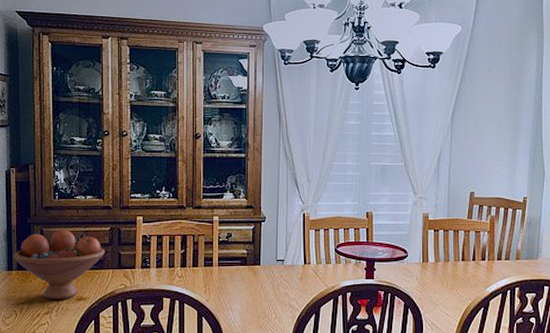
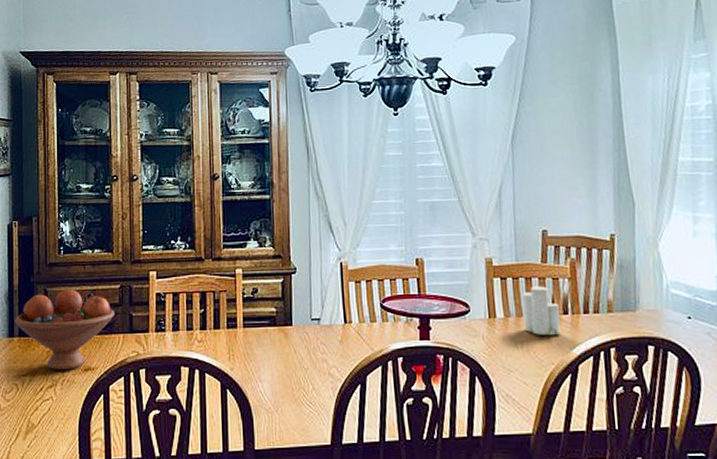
candle: none [450,236,478,277] -> present [522,284,561,336]

